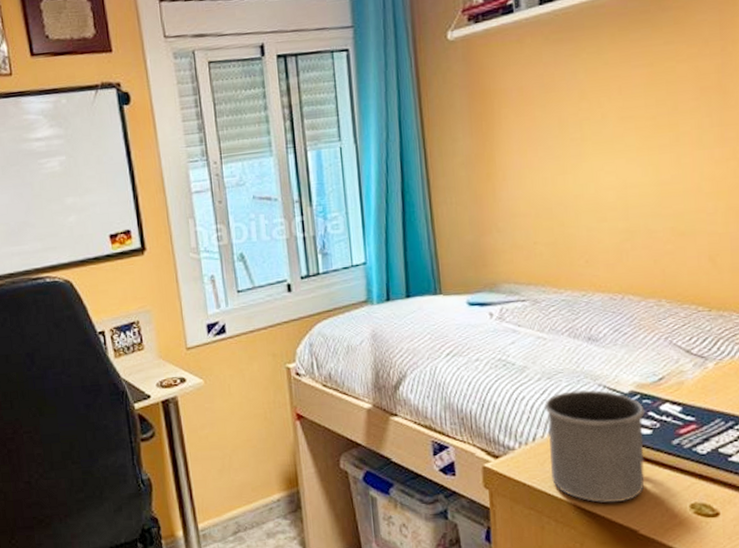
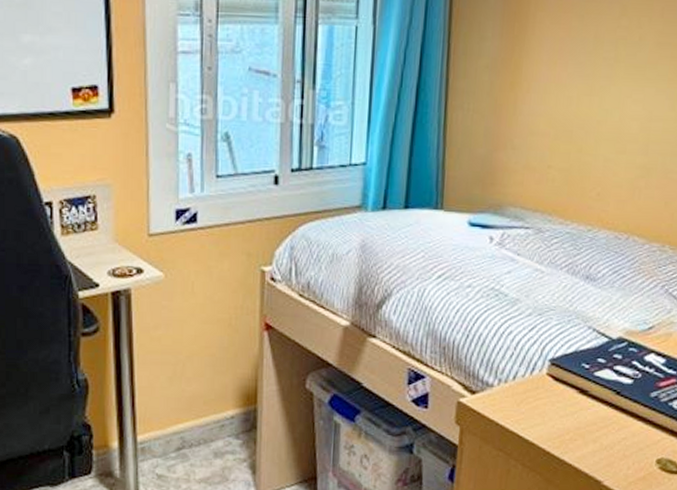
mug: present [544,389,645,503] -> none [526,330,630,451]

